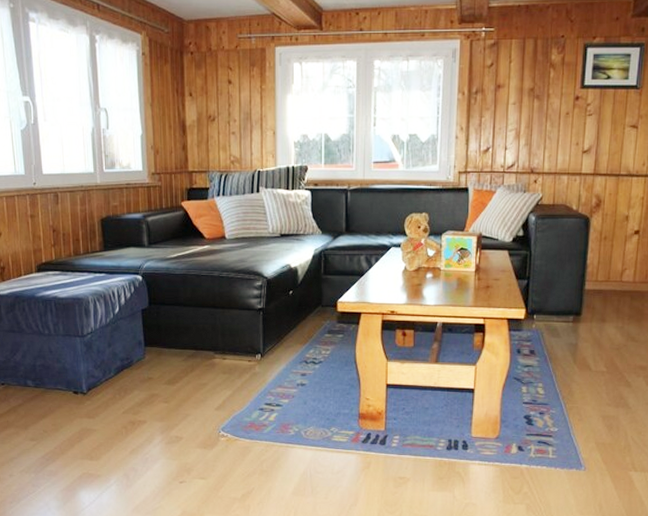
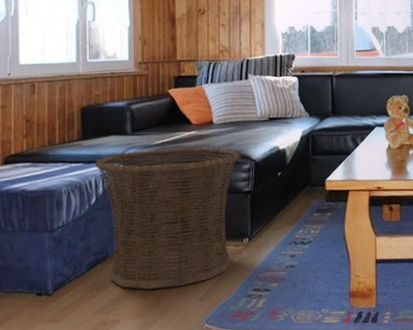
basket: none [116,262,253,396] -> present [95,147,241,290]

